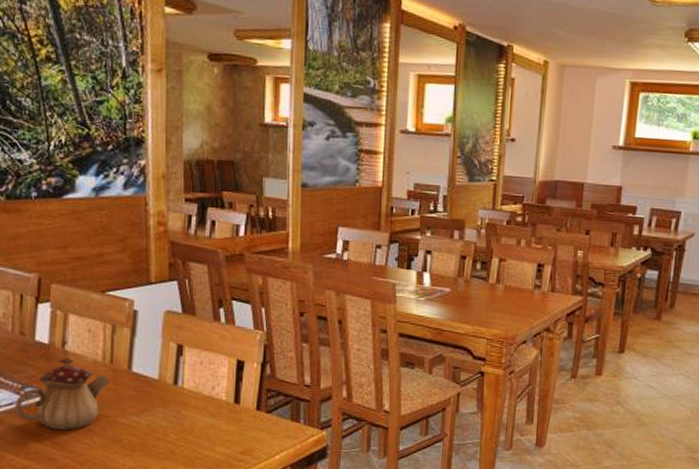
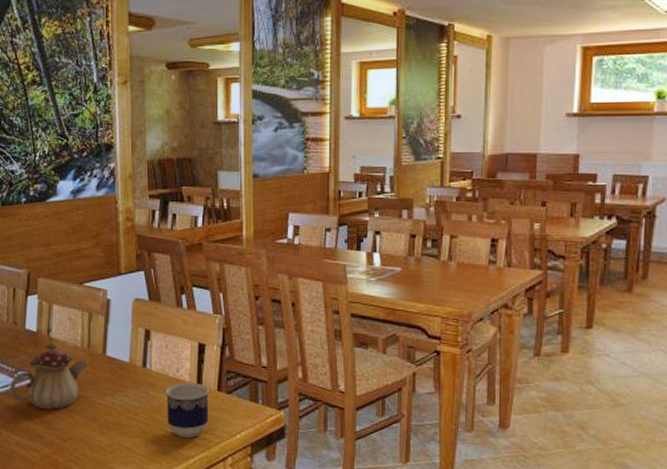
cup: none [199,401,247,460] -> present [166,382,209,438]

